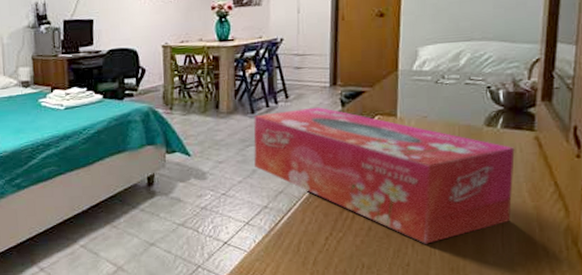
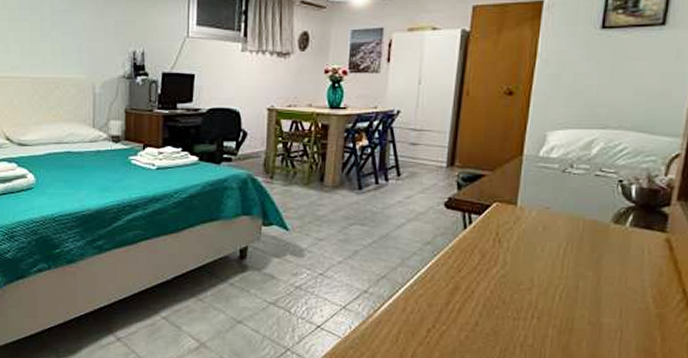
tissue box: present [253,107,515,244] -> none [356,188,643,345]

